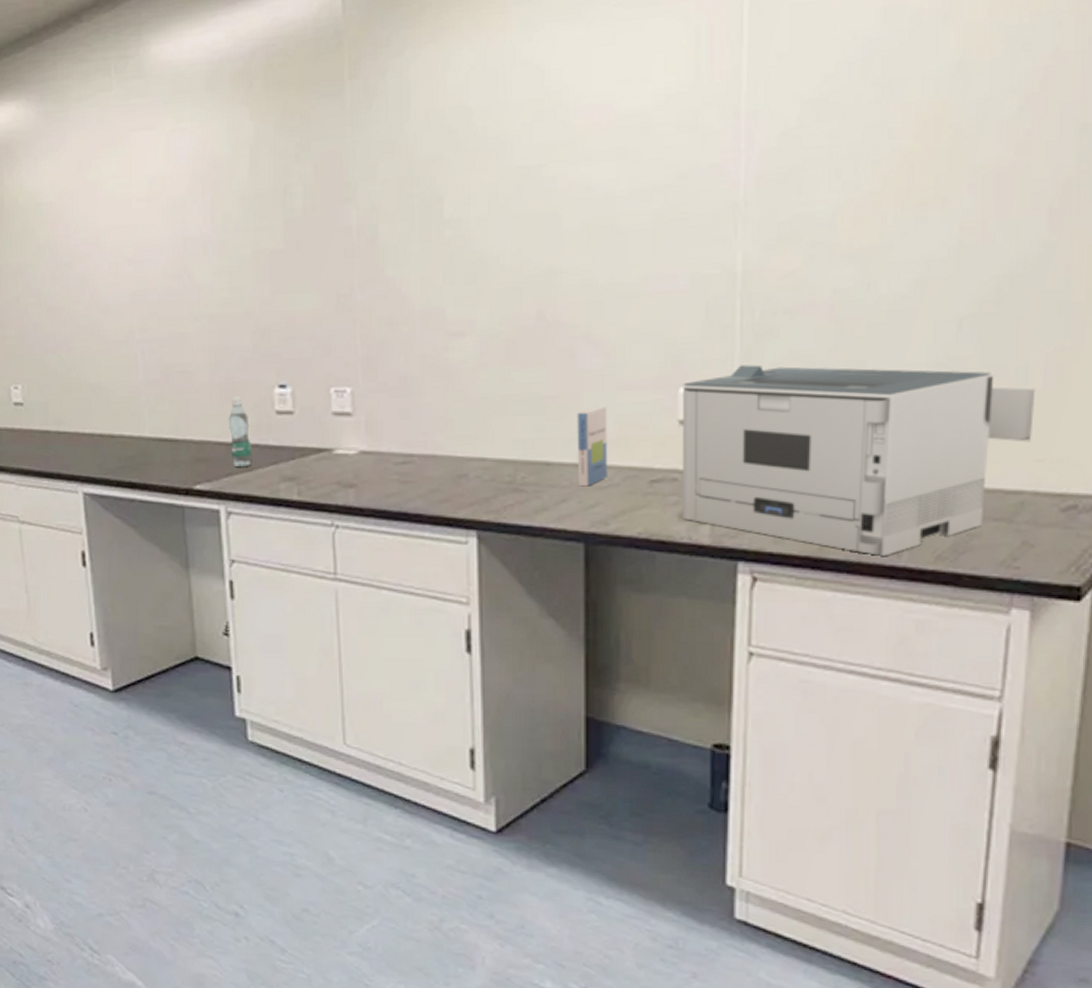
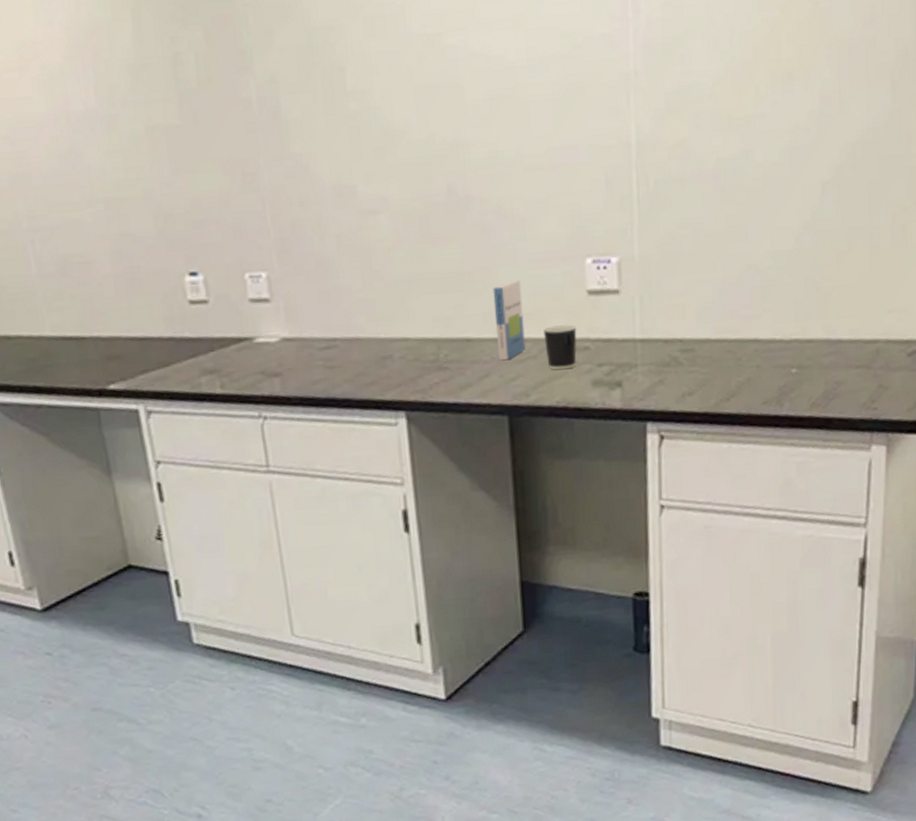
bottle: present [228,396,253,468] -> none [137,287,169,363]
mug: none [629,454,665,500] -> present [544,325,577,370]
printer: present [682,364,1036,556] -> none [589,232,886,407]

